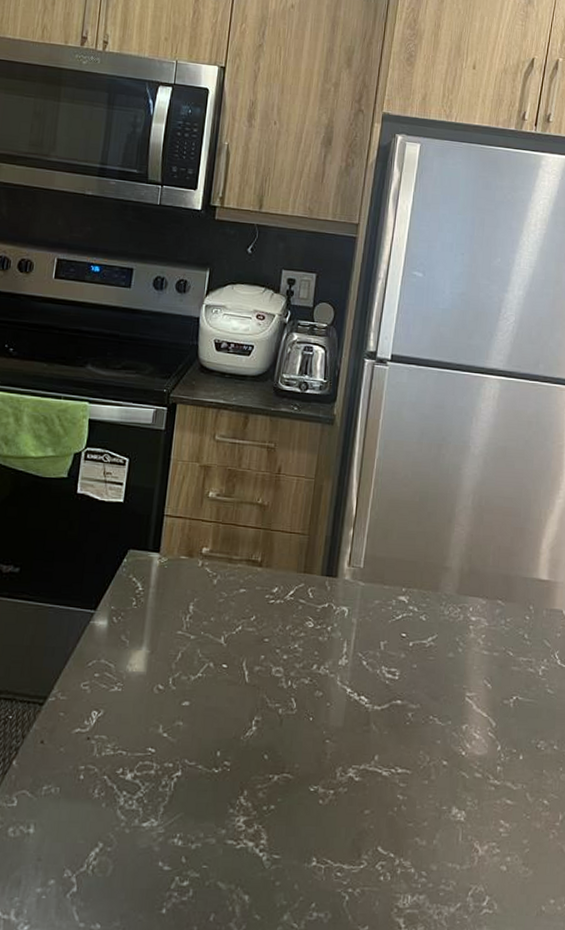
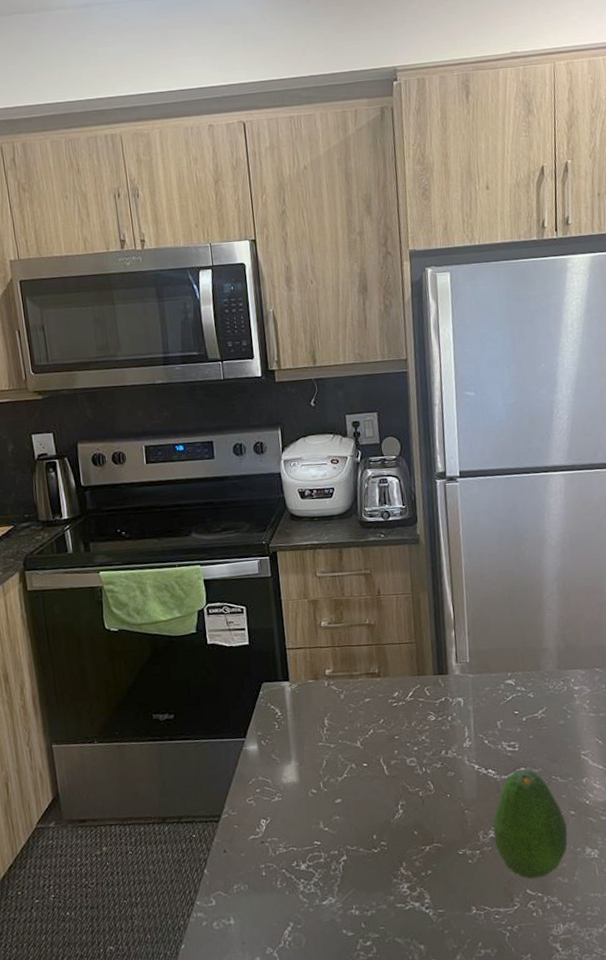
fruit: none [352,703,437,835] -> present [492,769,568,880]

